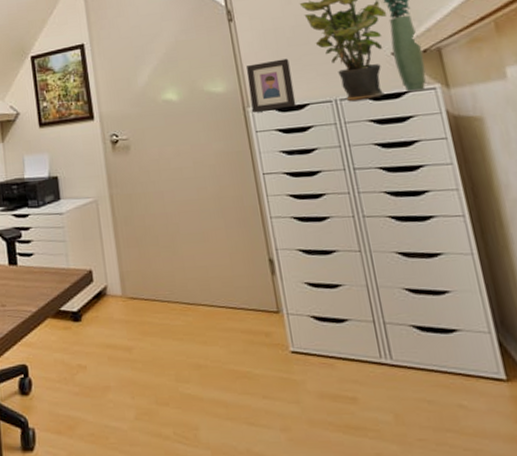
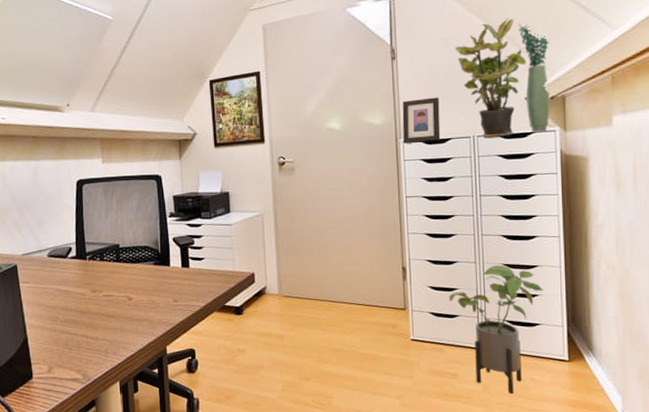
house plant: none [332,253,455,427] -> present [449,264,543,394]

